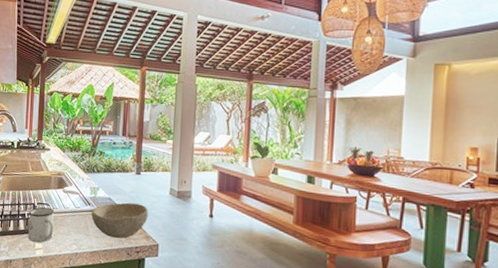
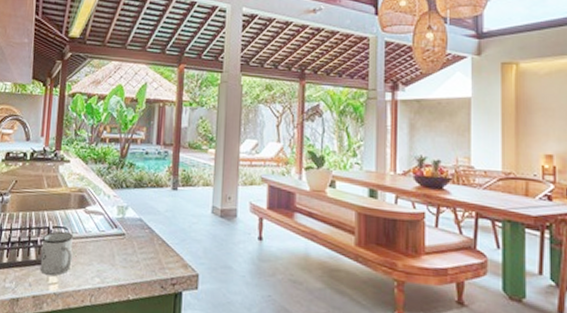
bowl: present [91,202,148,239] -> none [118,224,186,268]

